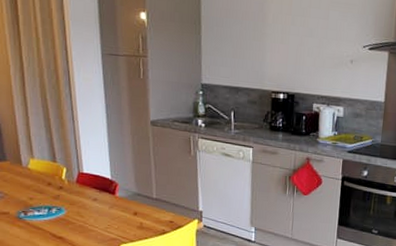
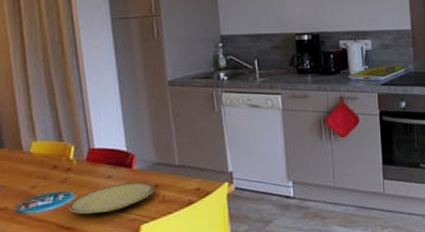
plate: none [60,207,133,230] -> present [69,182,154,215]

